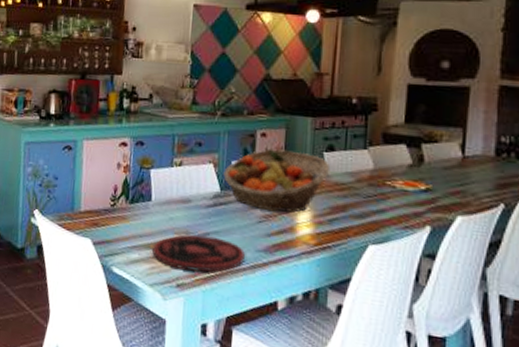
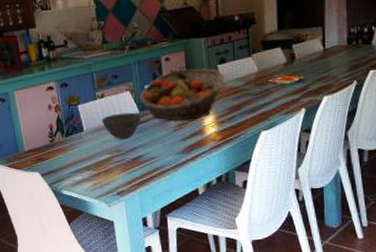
plate: present [152,234,245,272] -> none [92,149,167,181]
bowl: none [173,187,222,220] -> present [101,112,141,139]

